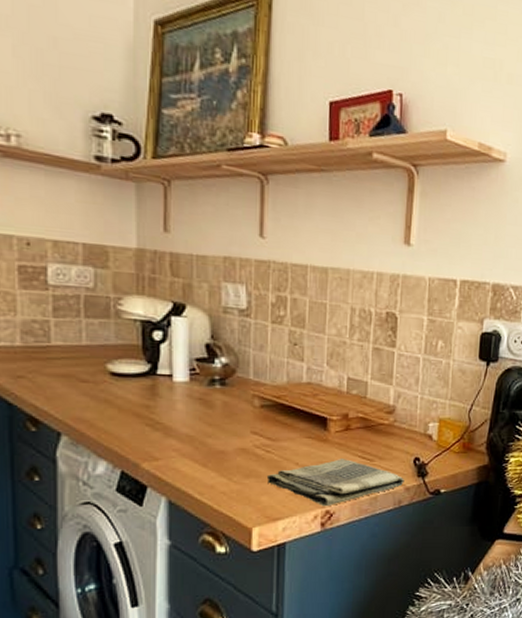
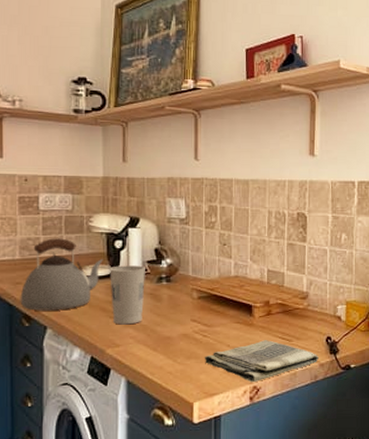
kettle: none [23,322,137,414] -> present [20,238,103,311]
cup: none [146,362,193,435] -> present [110,265,145,325]

